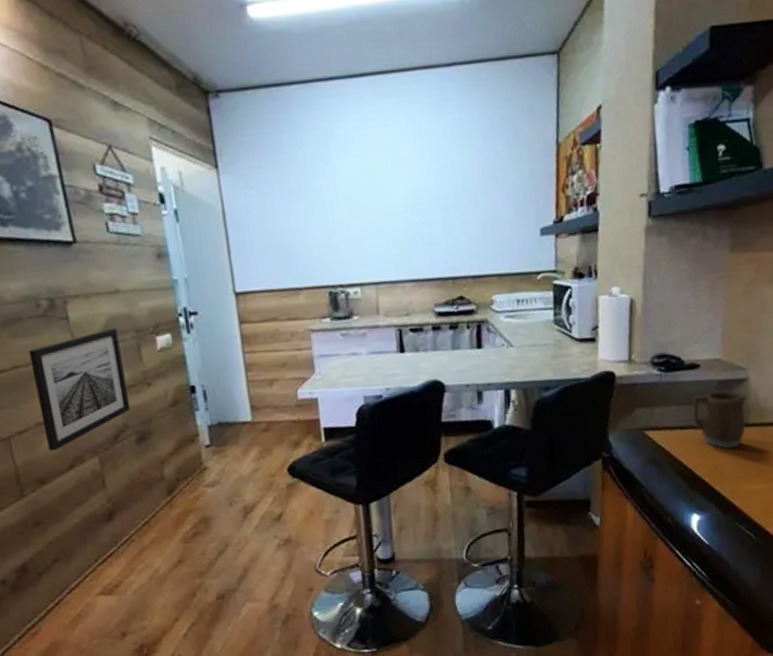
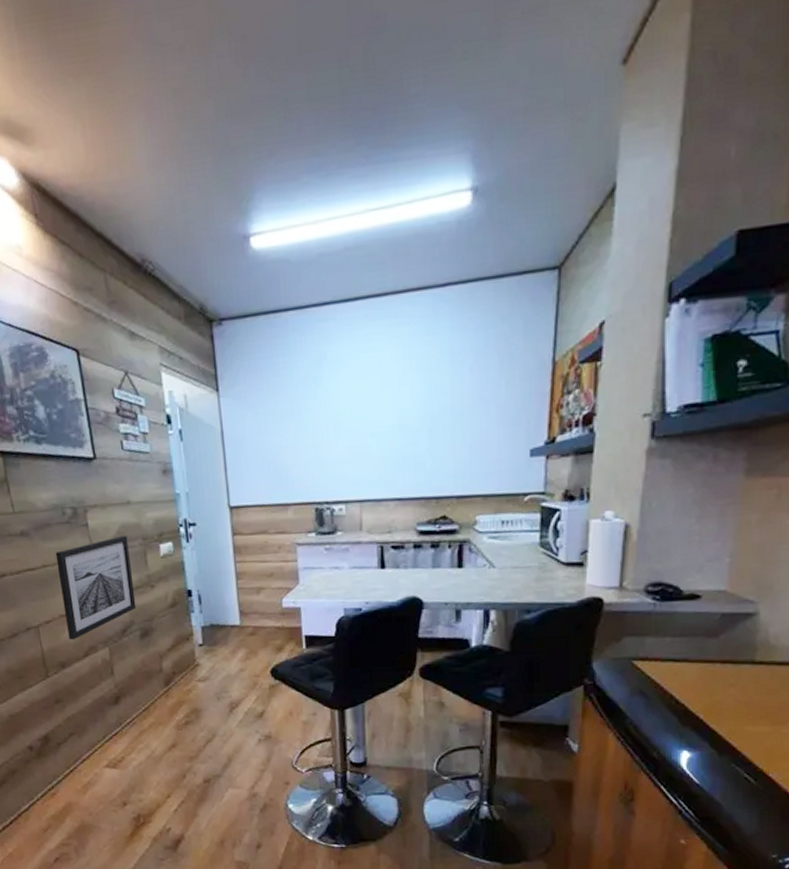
mug: present [692,390,746,449] -> none [689,624,754,686]

